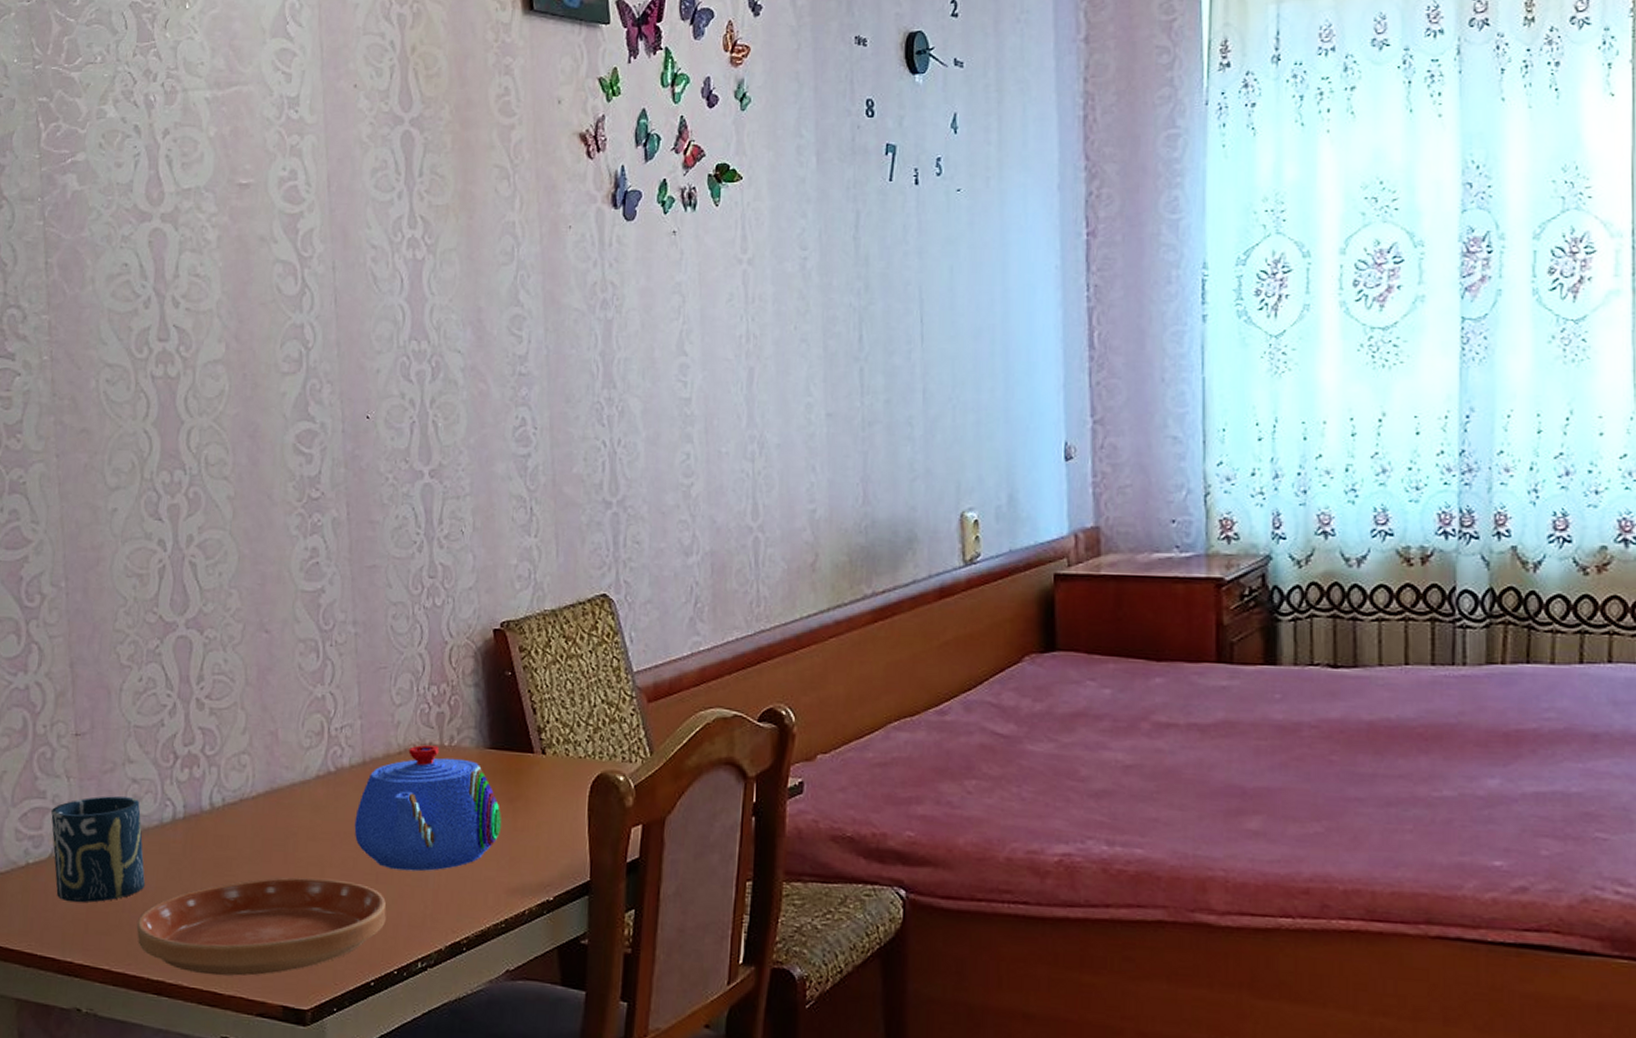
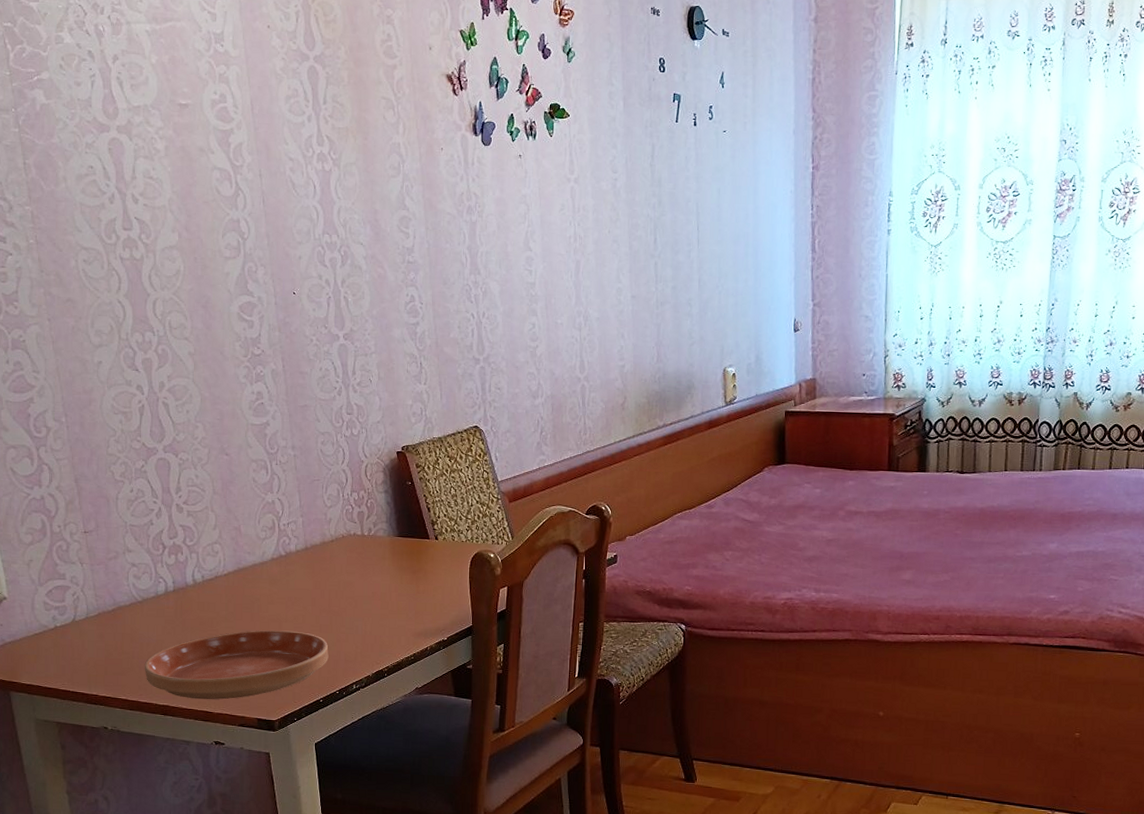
cup: present [51,796,146,903] -> none [71,576,149,653]
teapot: present [354,745,502,872] -> none [302,535,409,623]

